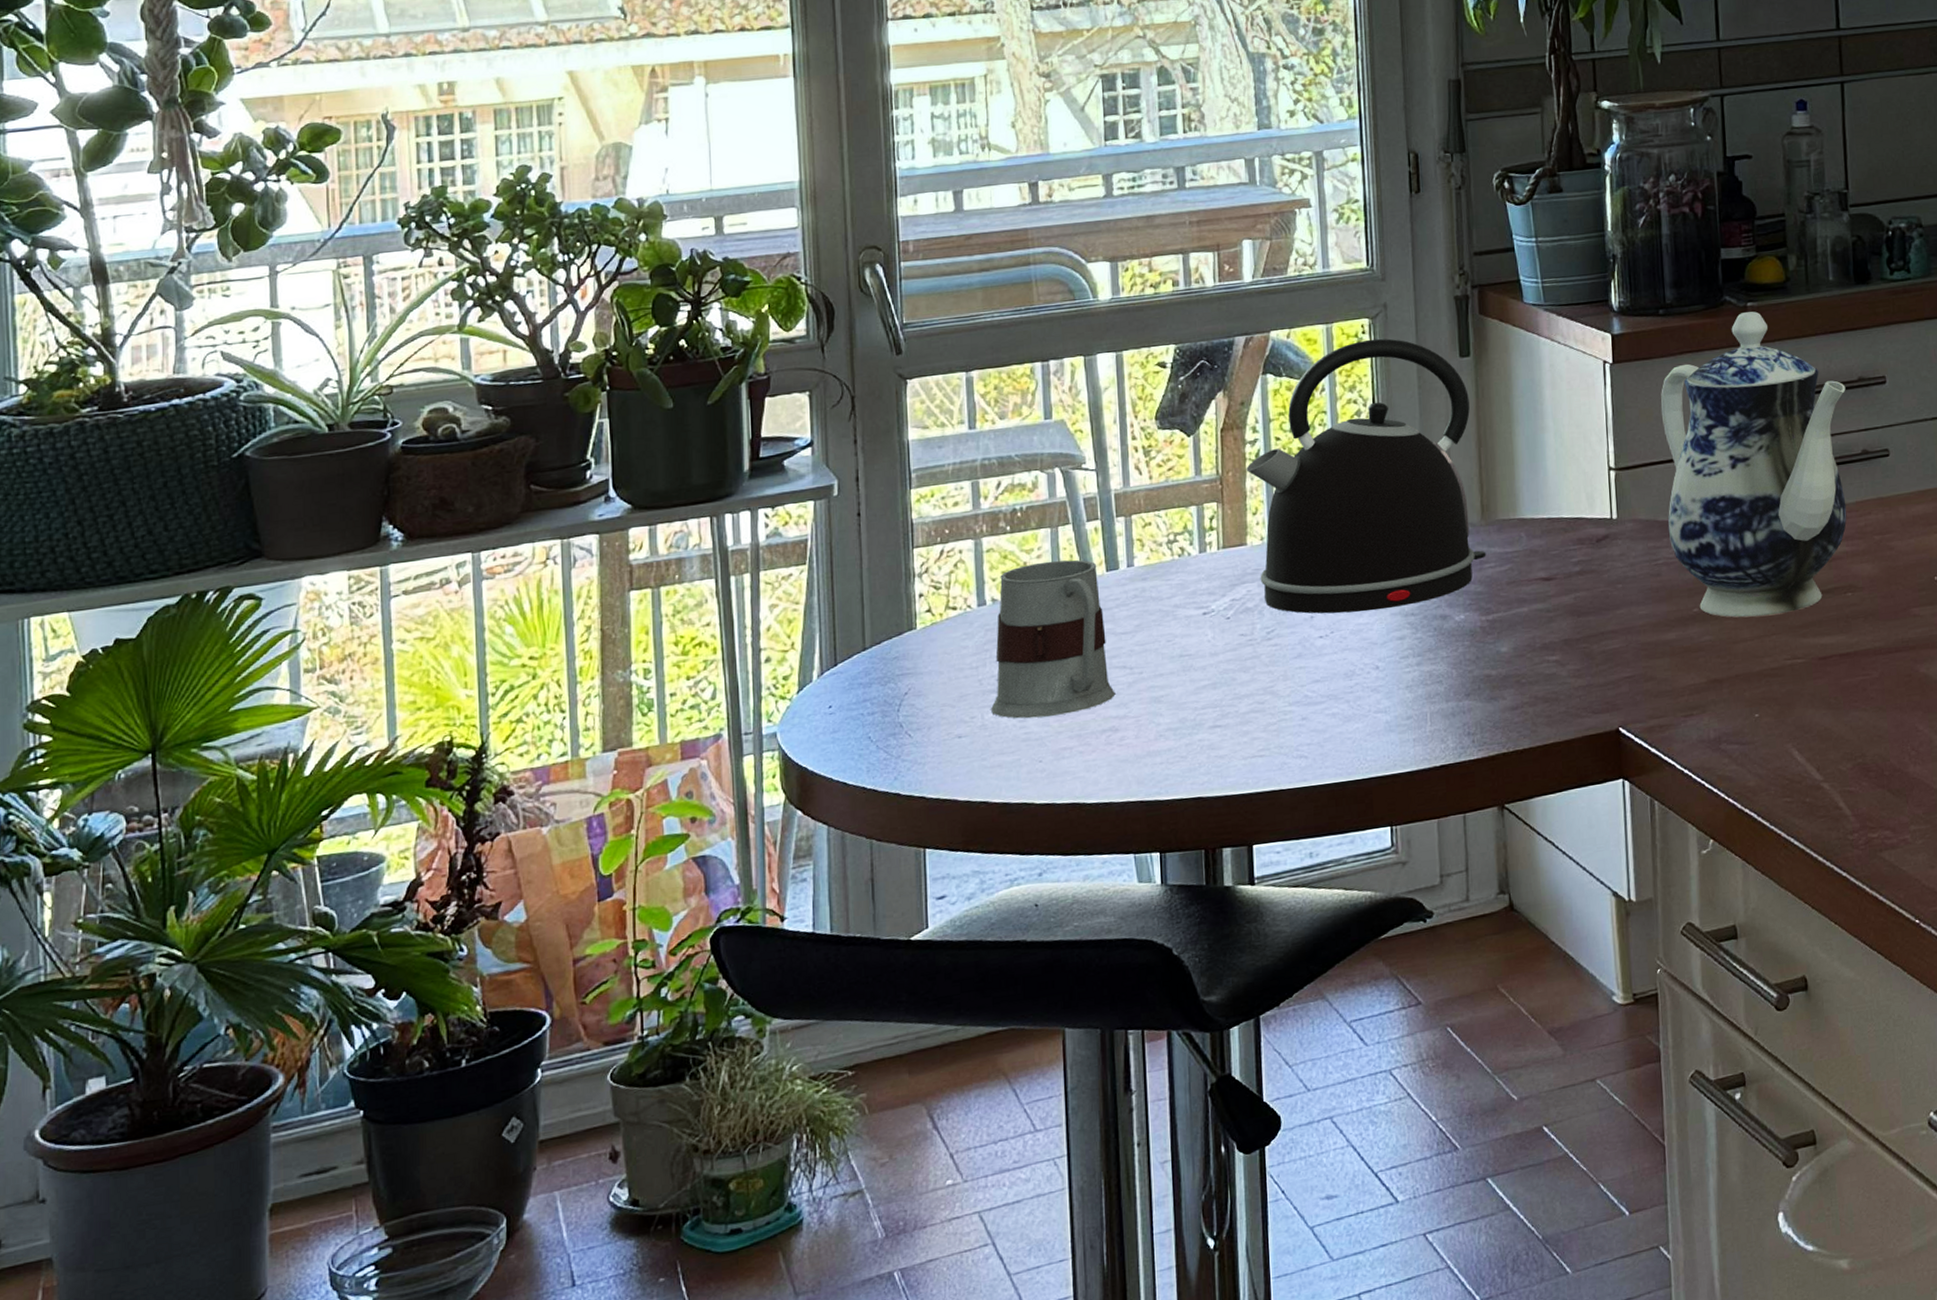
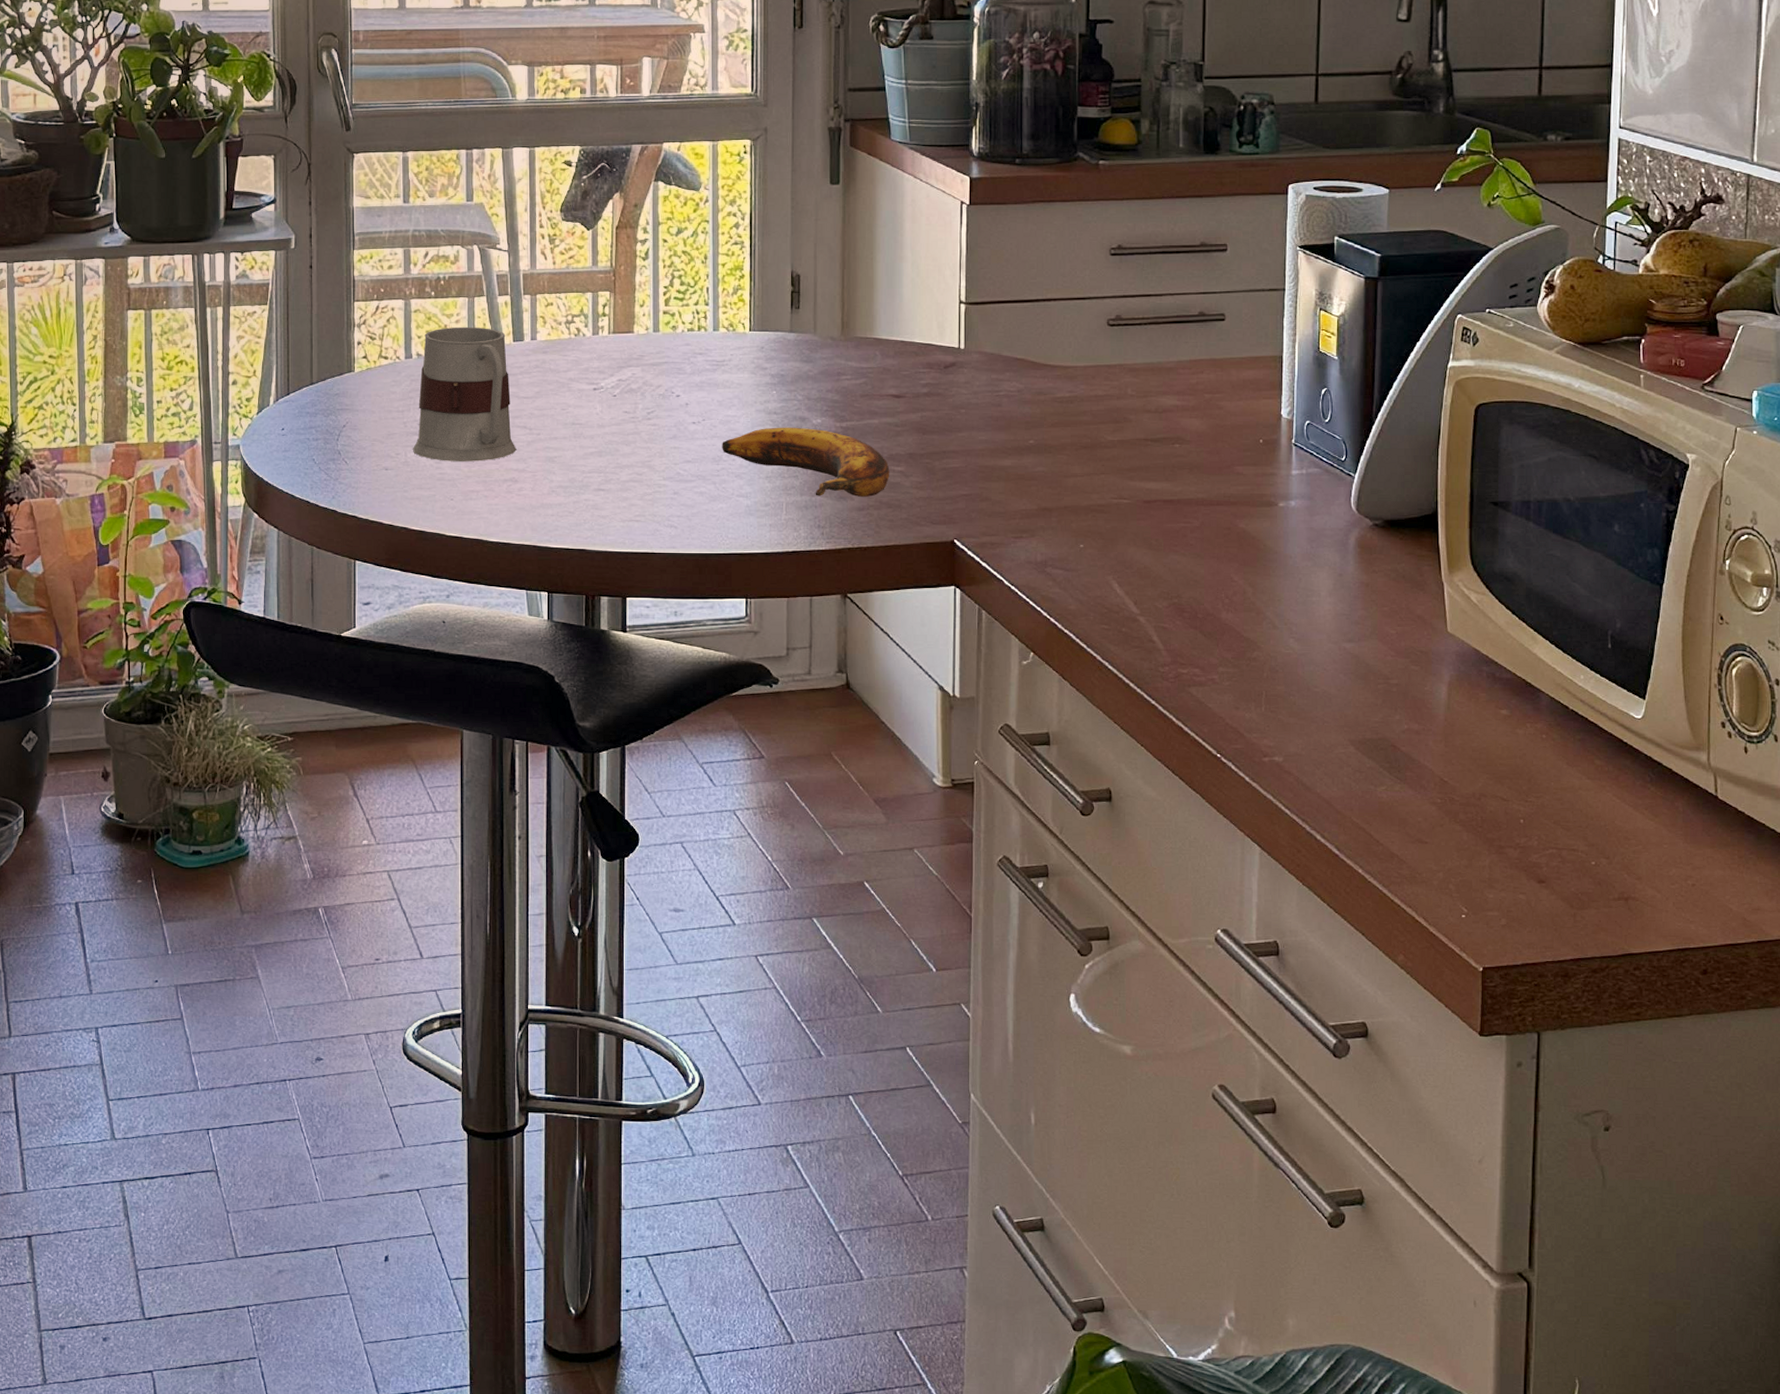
kettle: present [1246,338,1486,614] -> none [636,159,844,405]
banana: none [1354,626,1544,701] -> present [722,427,890,497]
teapot: present [1660,311,1847,618] -> none [1011,170,1188,456]

